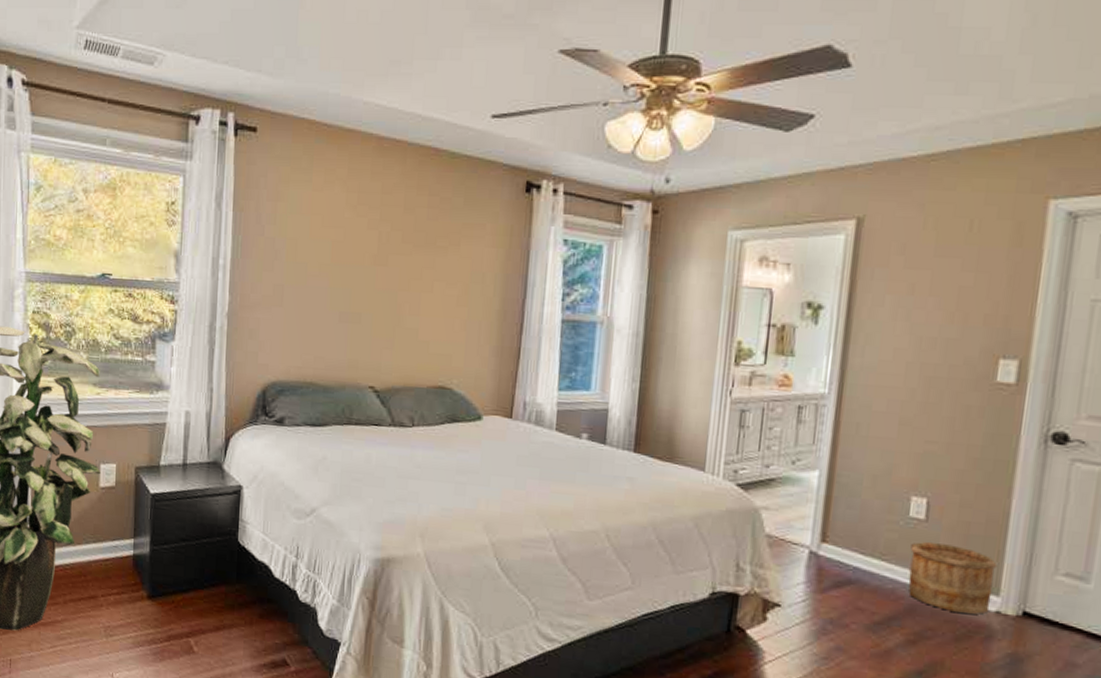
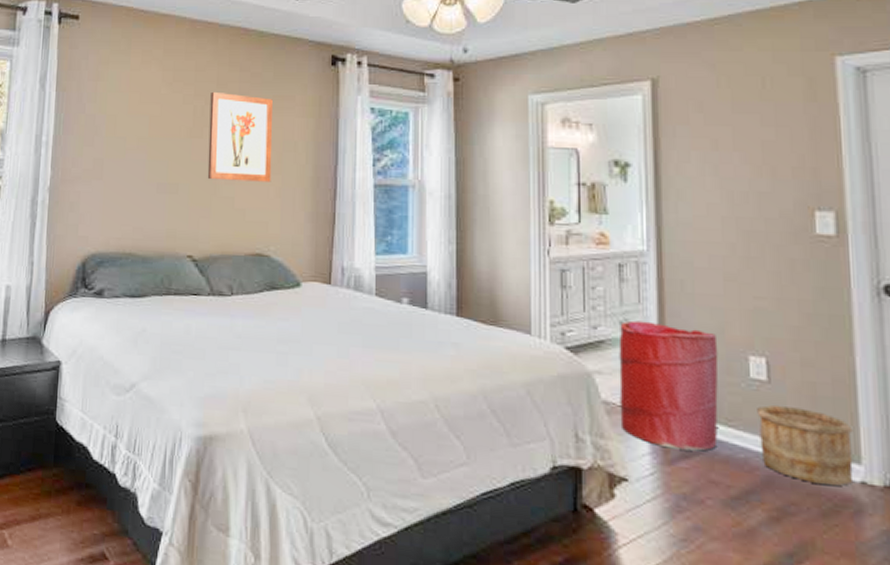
wall art: none [391,216,462,314] -> present [207,91,273,182]
laundry hamper: none [780,460,884,582] -> present [618,320,719,451]

